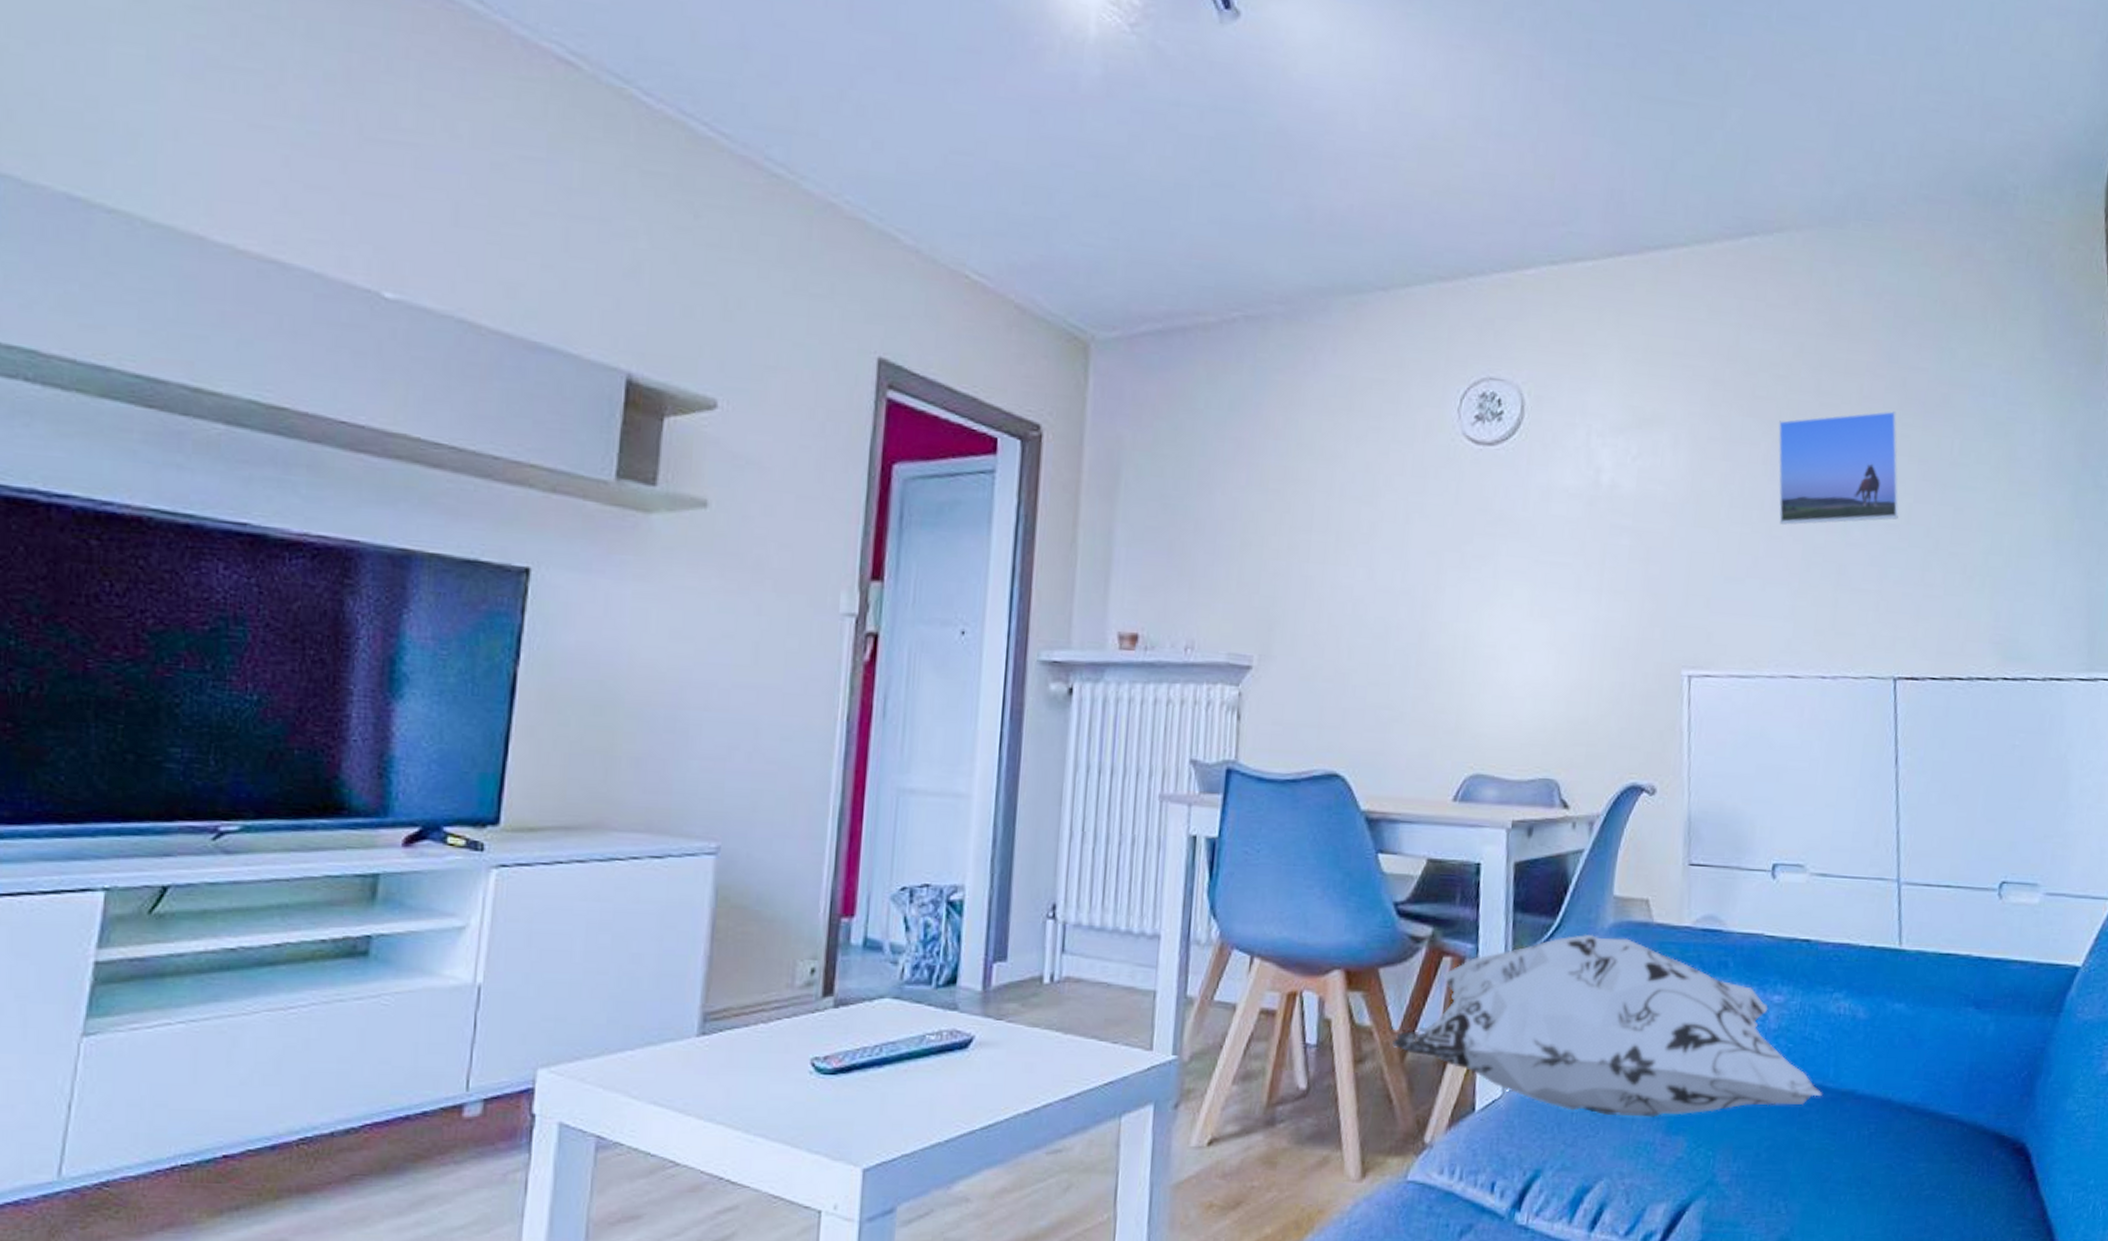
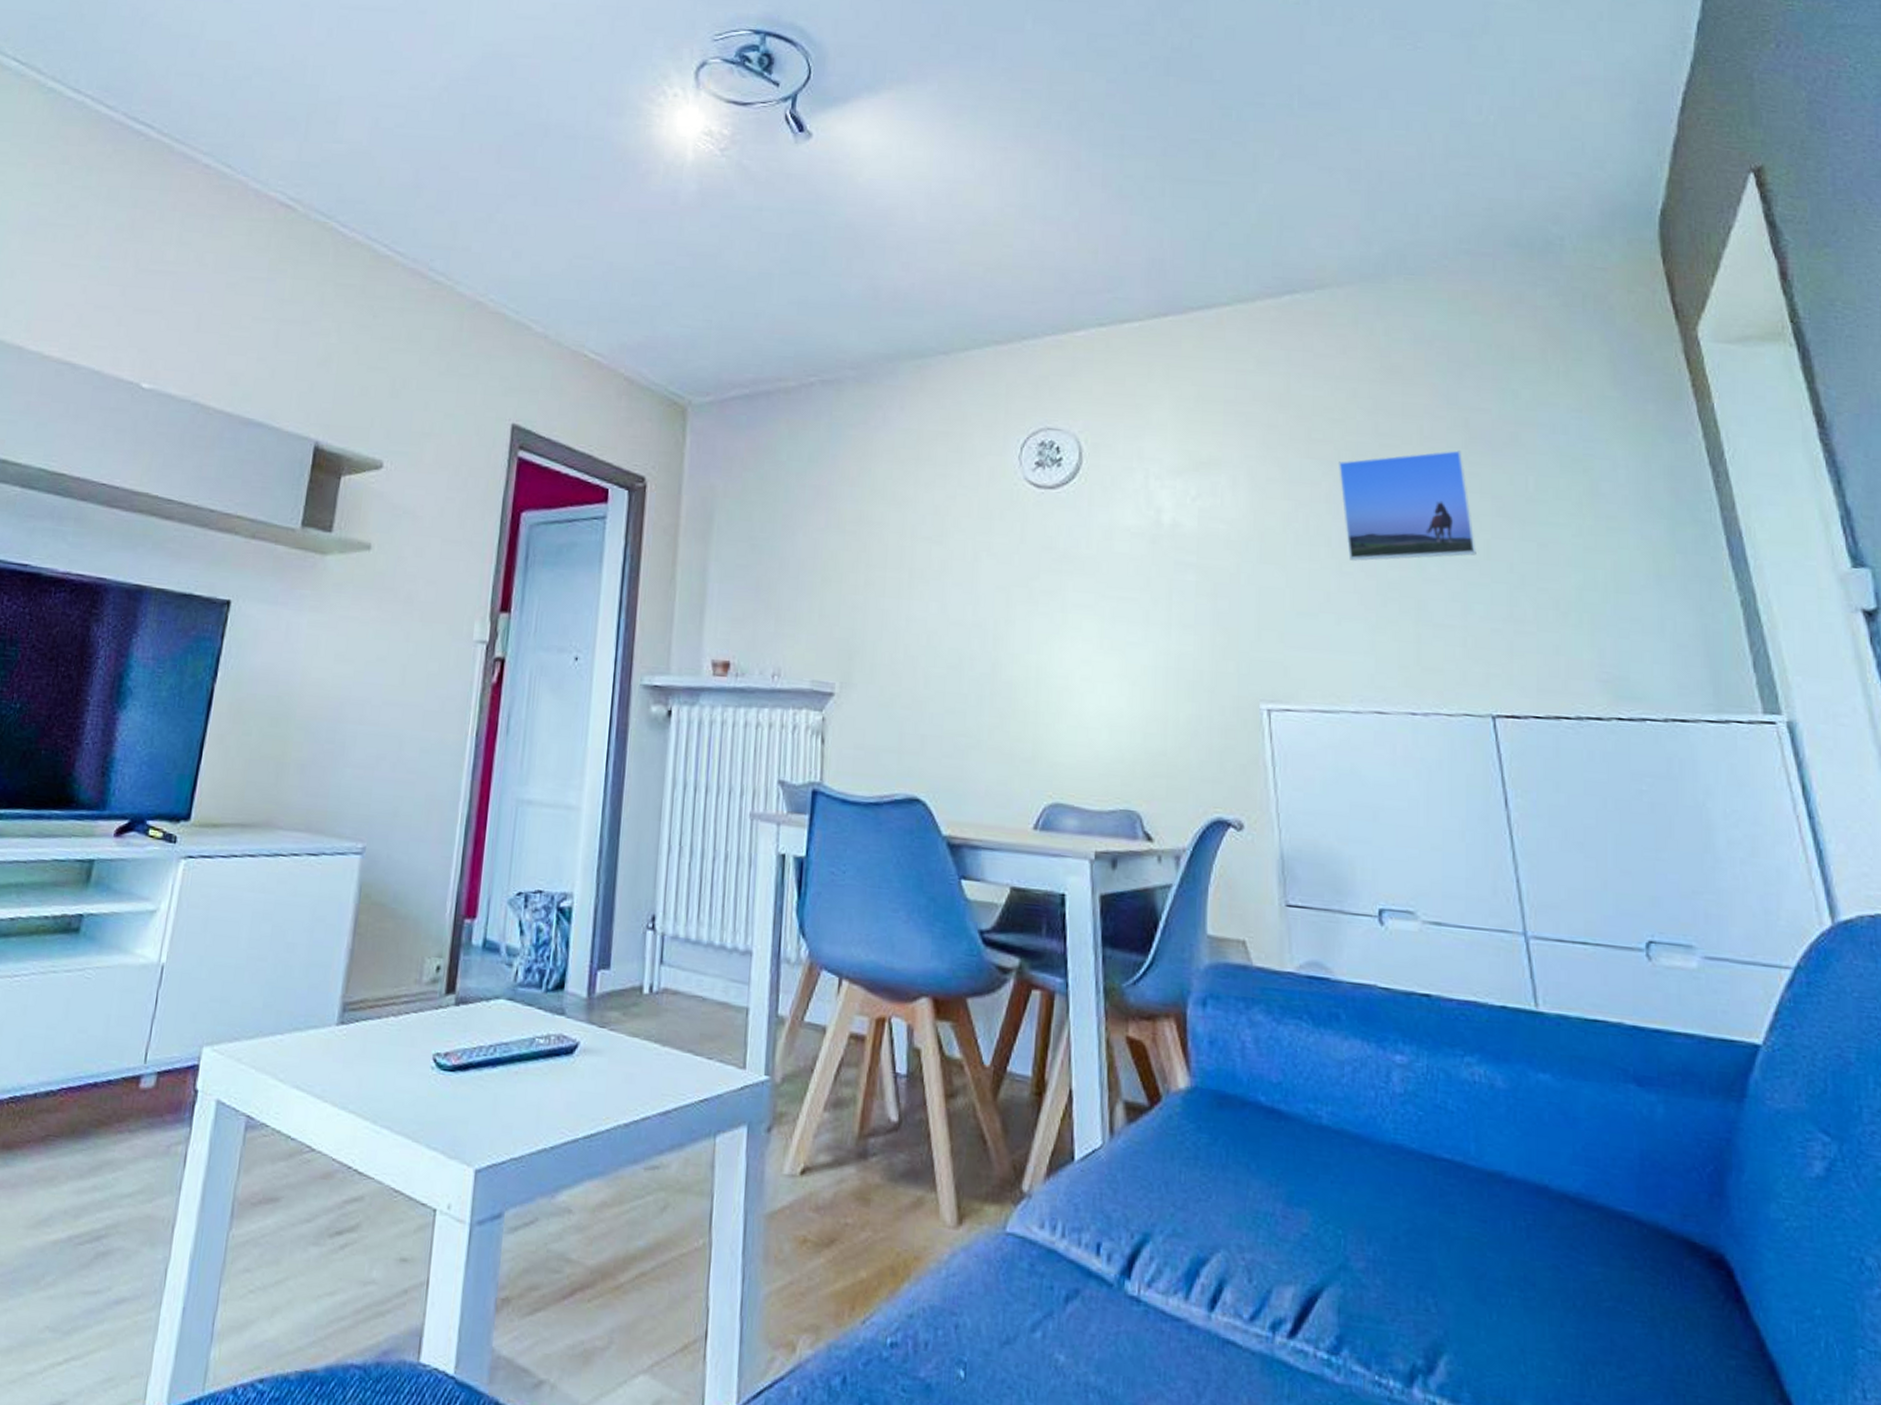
decorative pillow: present [1392,933,1822,1117] -> none [984,974,1465,1184]

